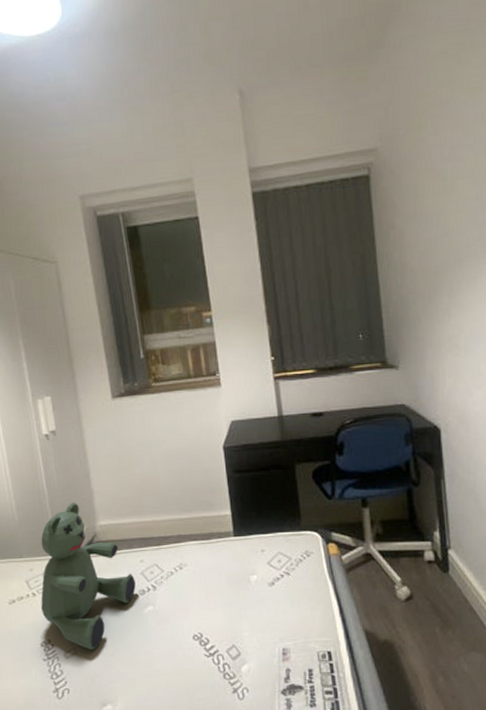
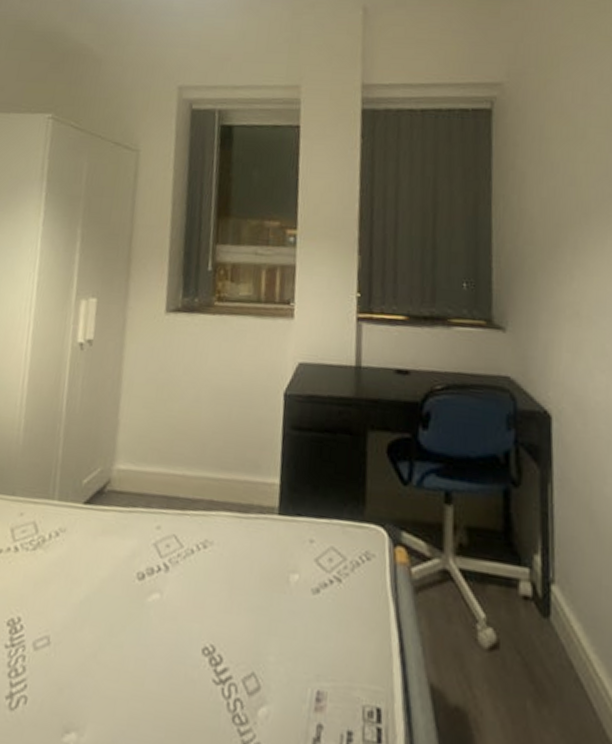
teddy bear: present [41,502,136,651] -> none [19,433,145,645]

